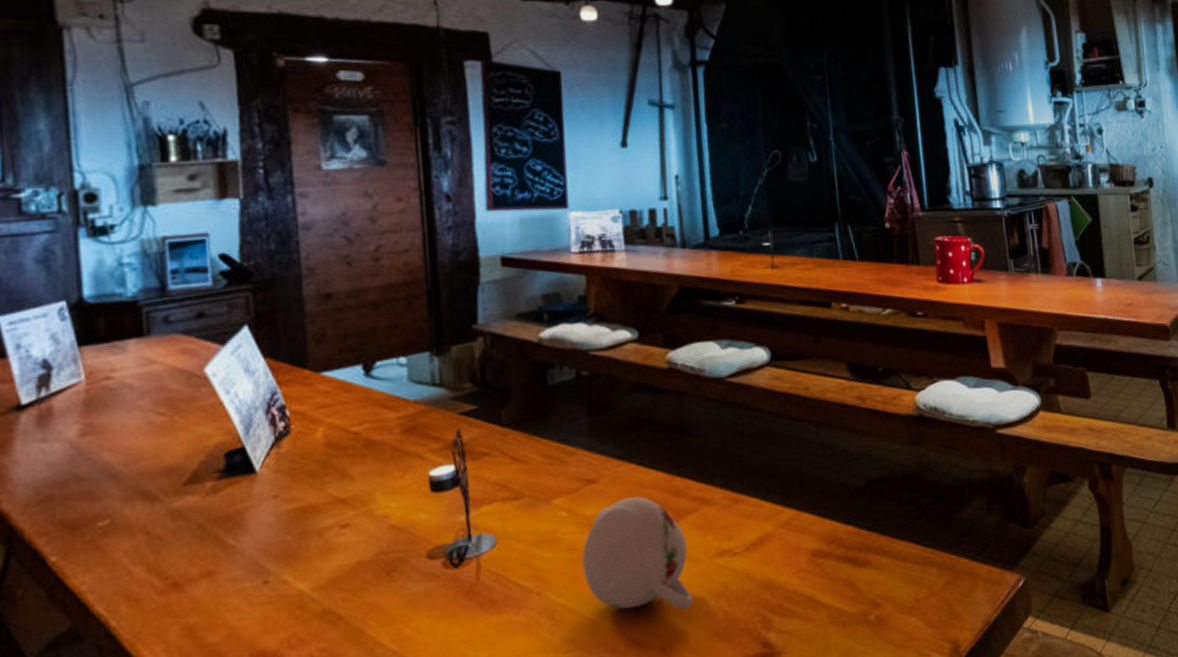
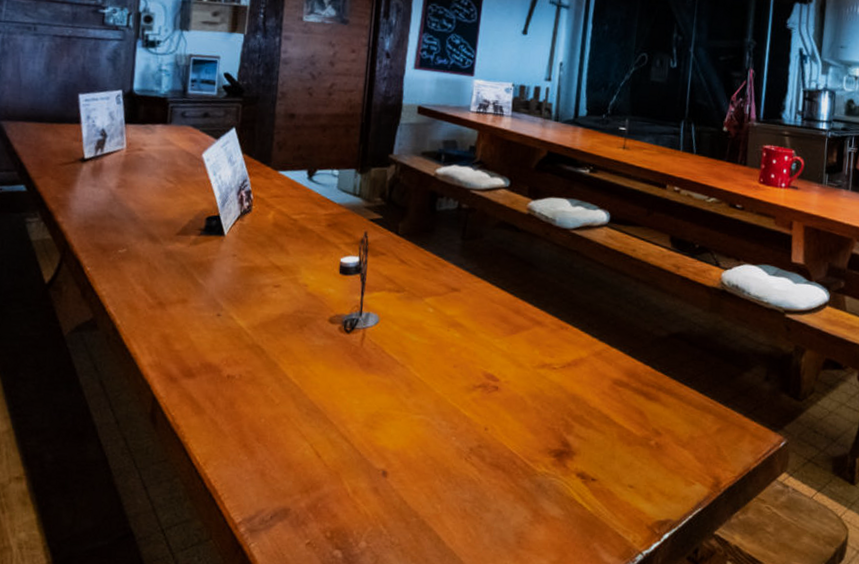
teapot: present [582,496,694,610] -> none [437,308,518,403]

